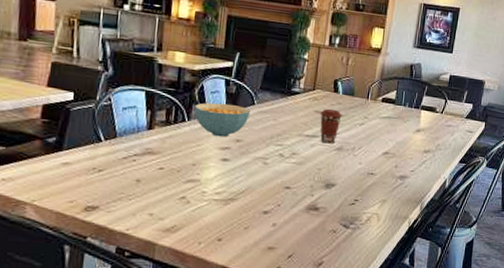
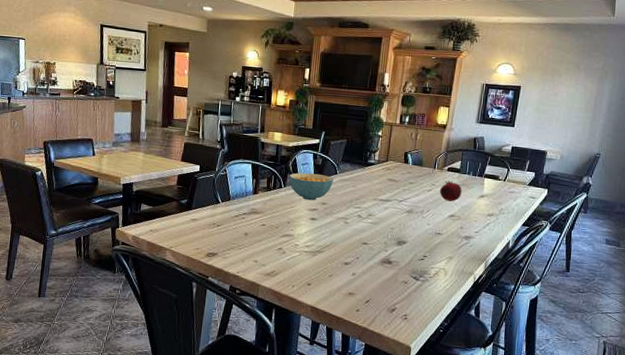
coffee cup: present [320,108,342,144] -> none [392,177,412,207]
fruit: none [372,112,397,137] -> present [439,180,462,201]

